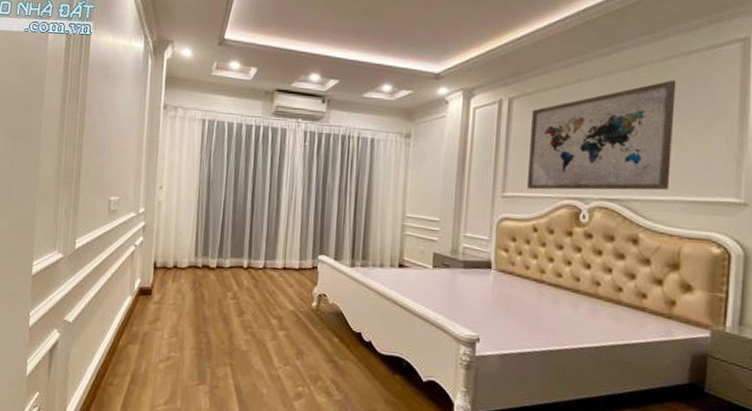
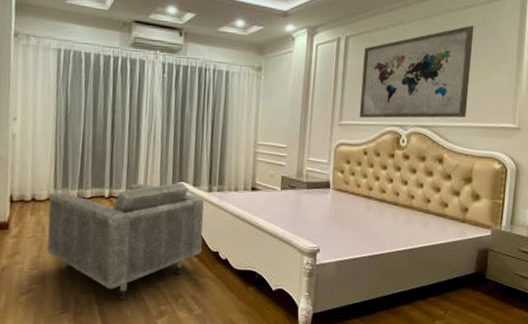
armchair: none [186,254,346,377] -> present [47,182,204,300]

